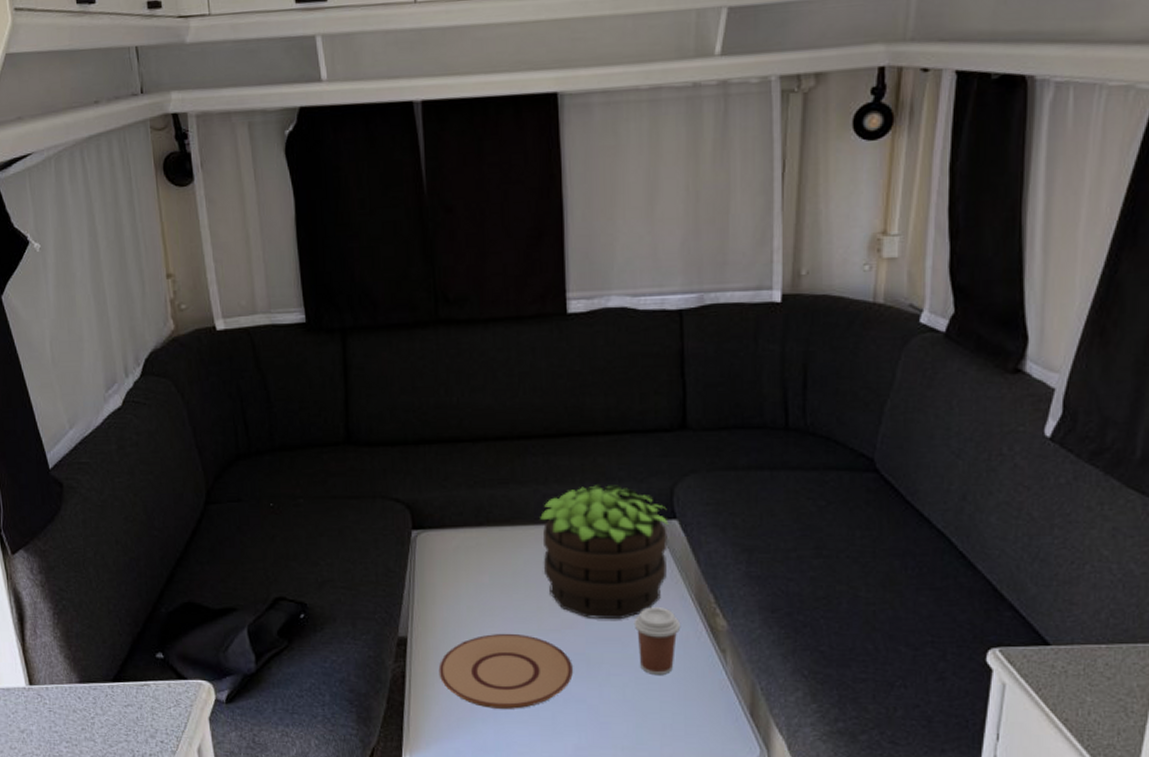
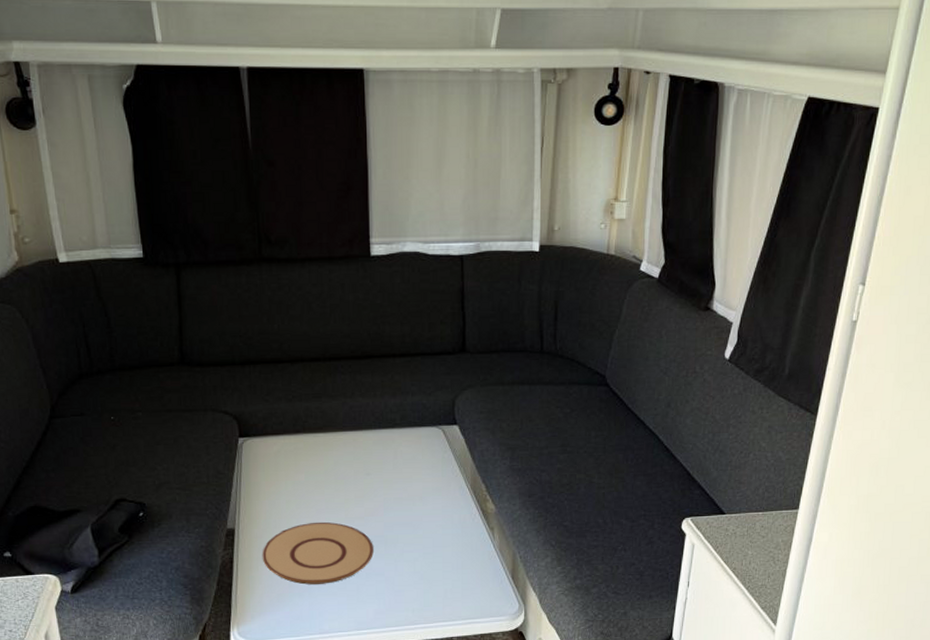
potted plant: present [540,485,669,620] -> none [347,398,451,508]
coffee cup: present [633,607,681,676] -> none [422,496,460,551]

